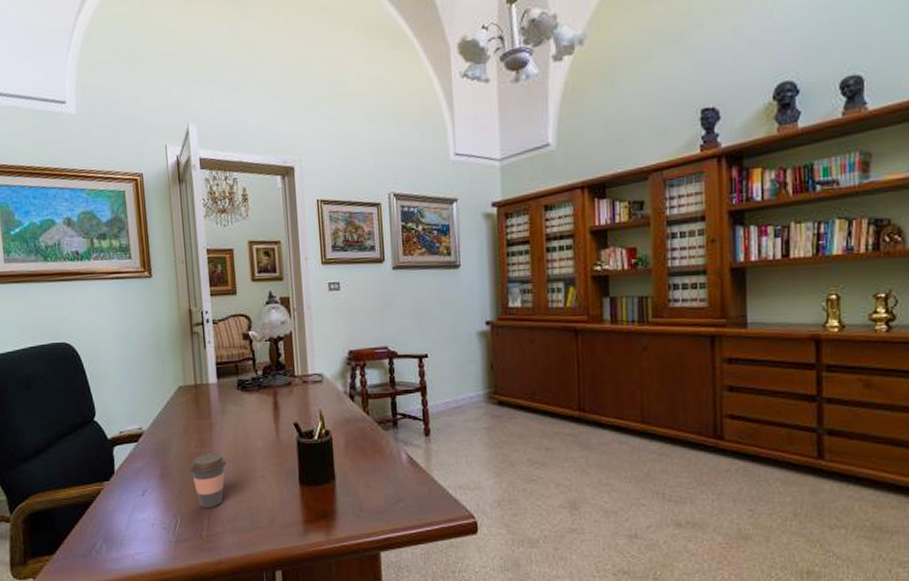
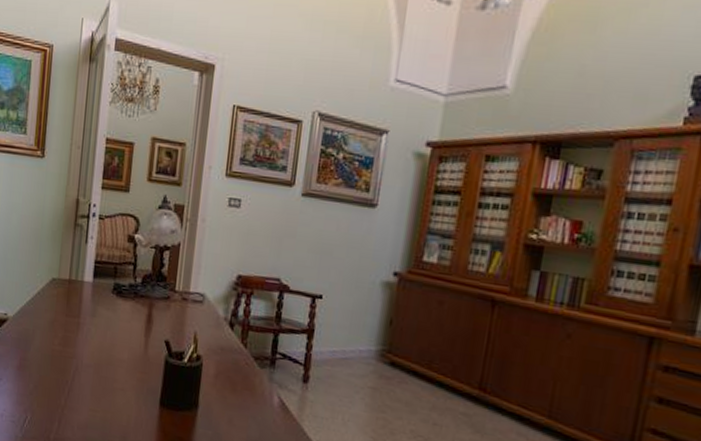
coffee cup: present [188,452,227,508] -> none [48,353,88,412]

